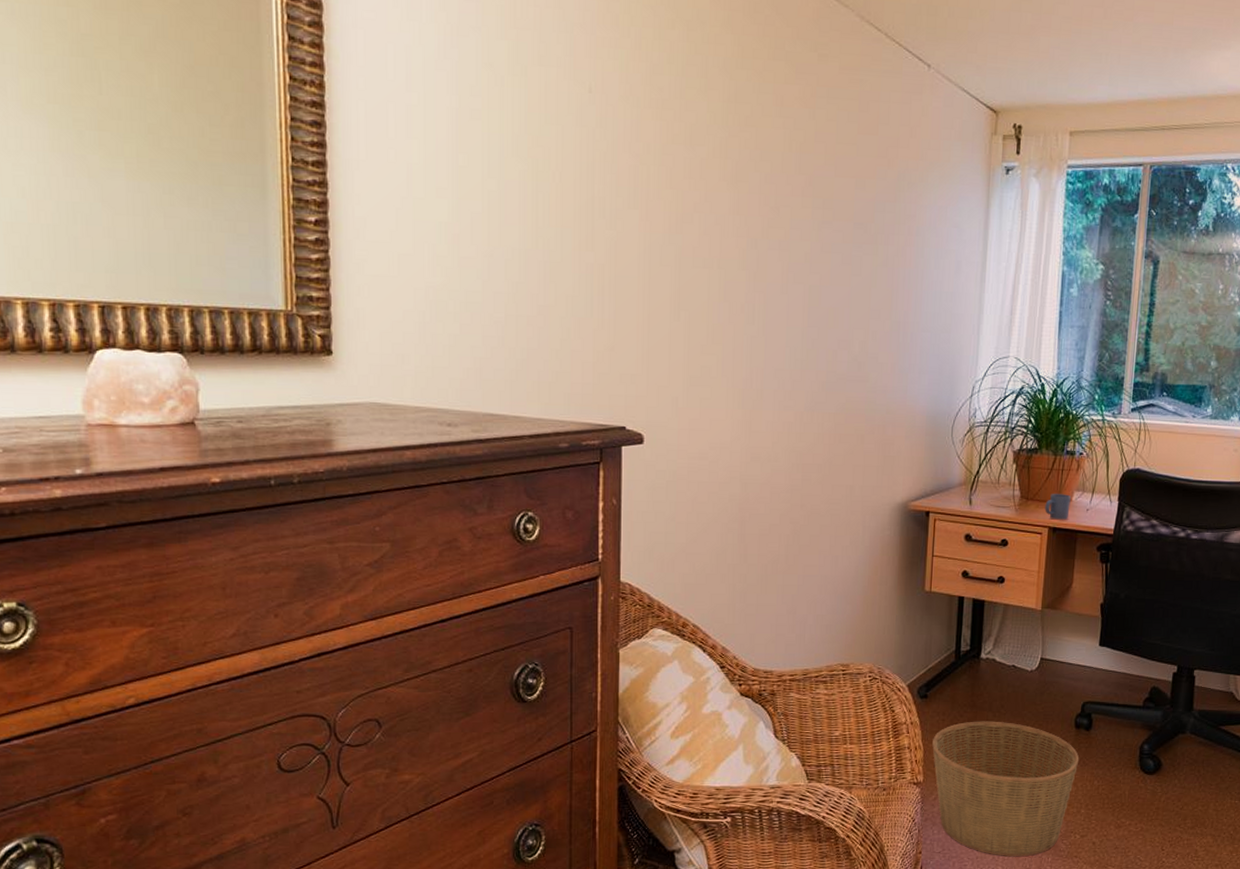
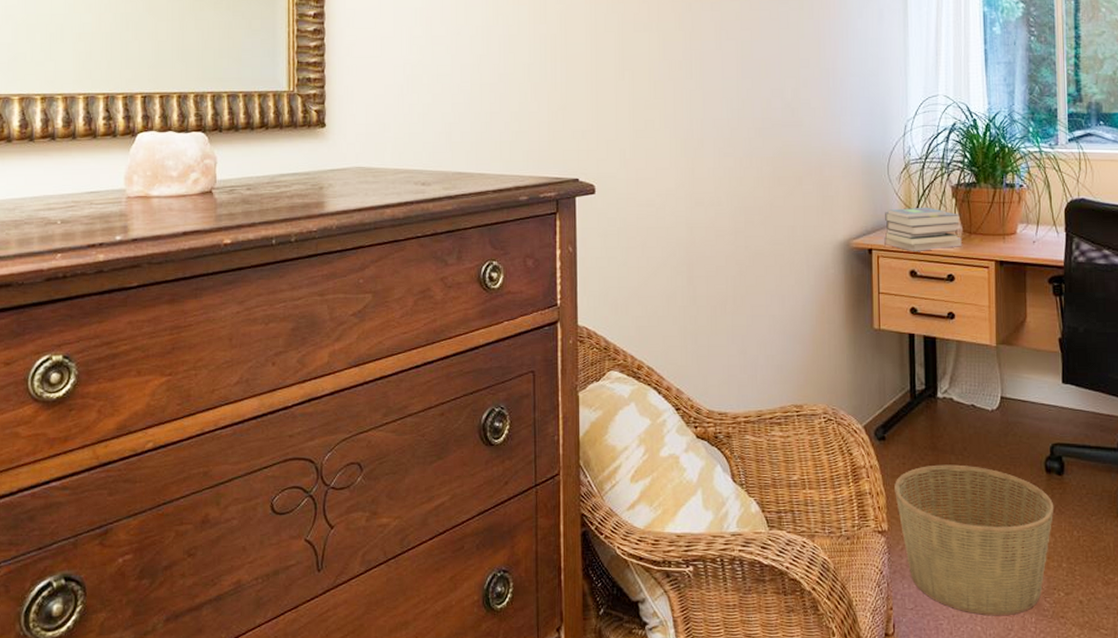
books: none [942,471,1019,516] -> present [884,207,962,251]
mug: present [1045,494,1071,521] -> none [989,227,1016,254]

